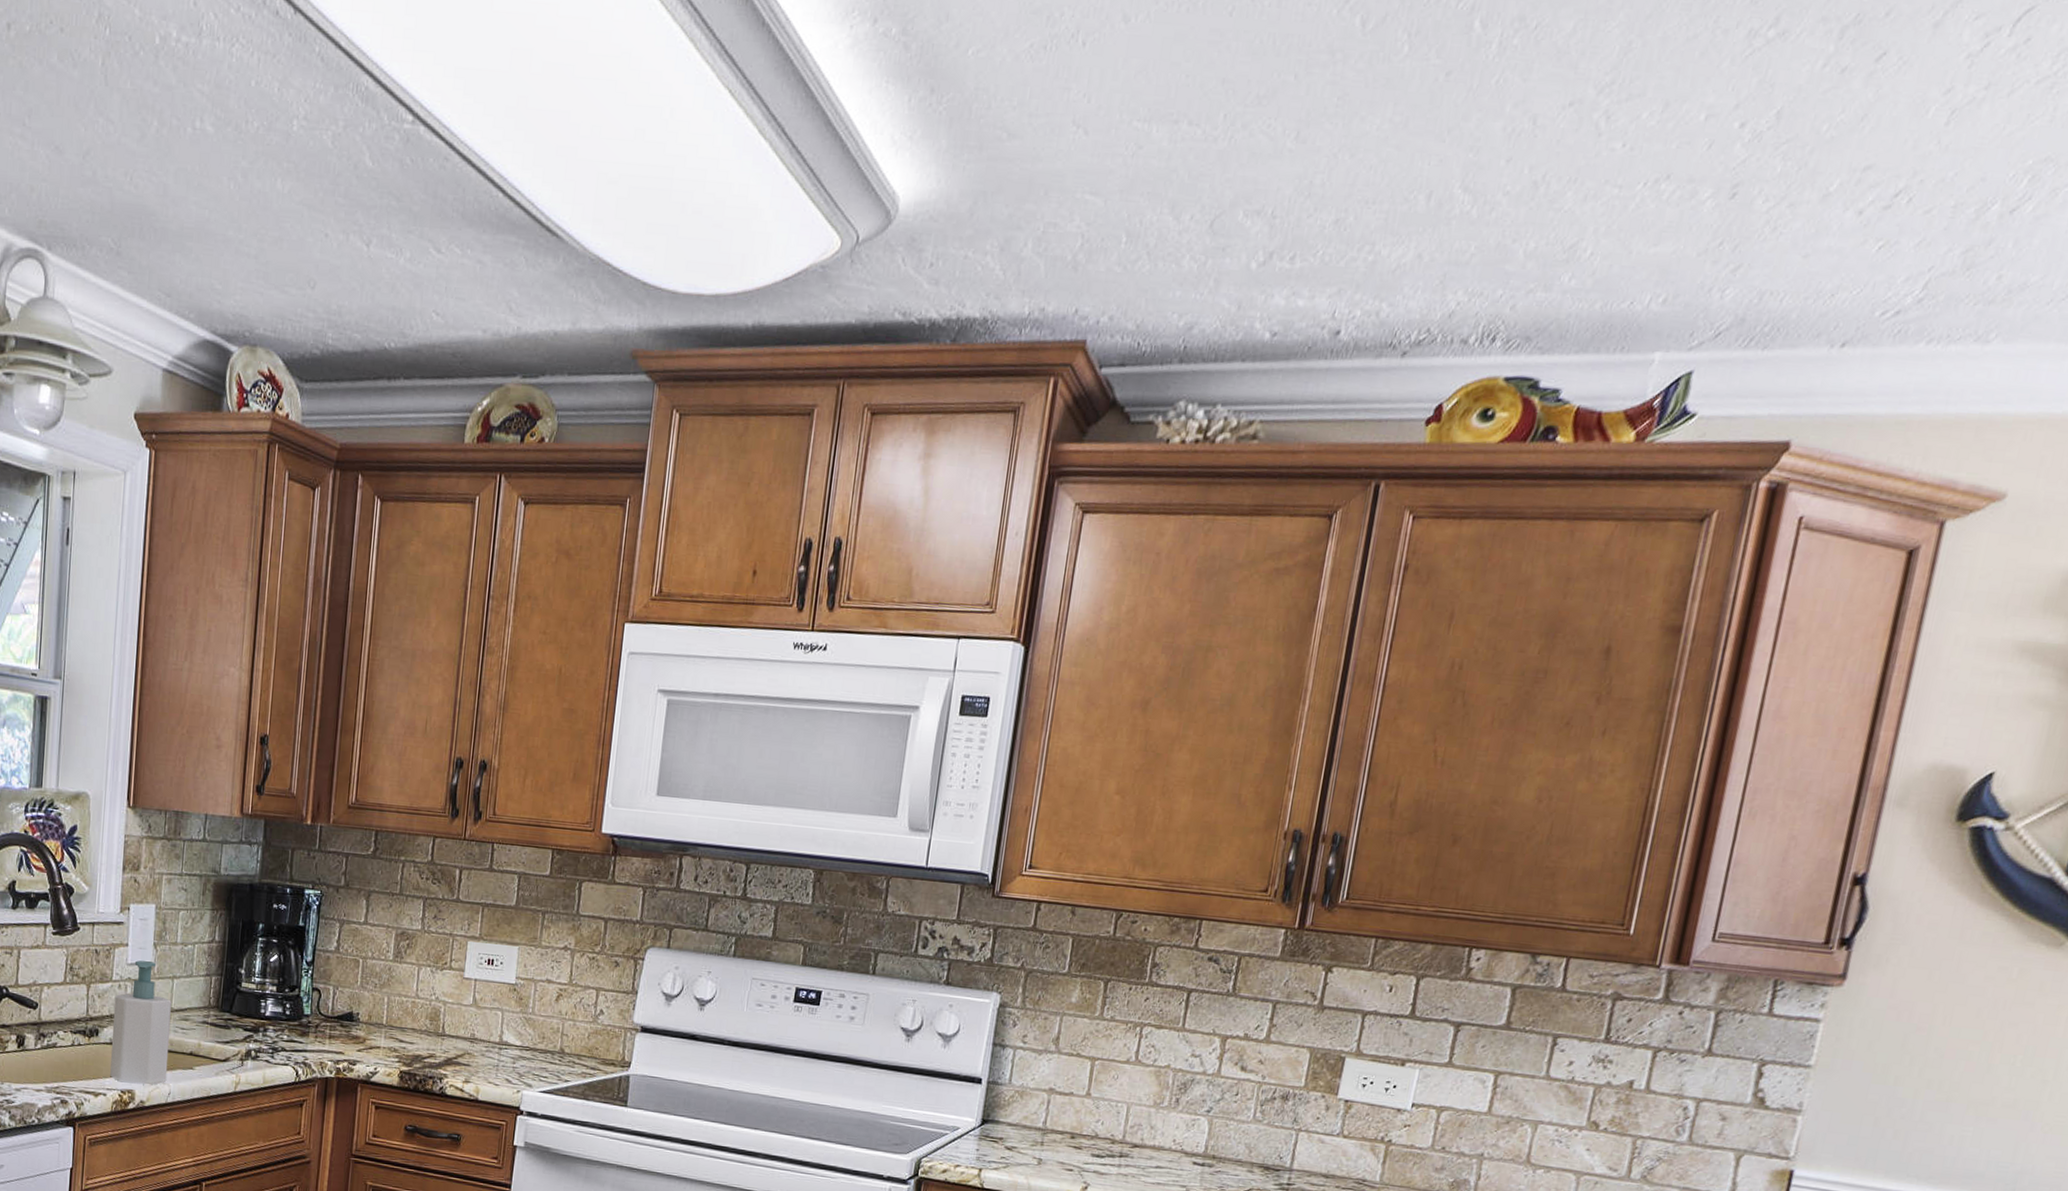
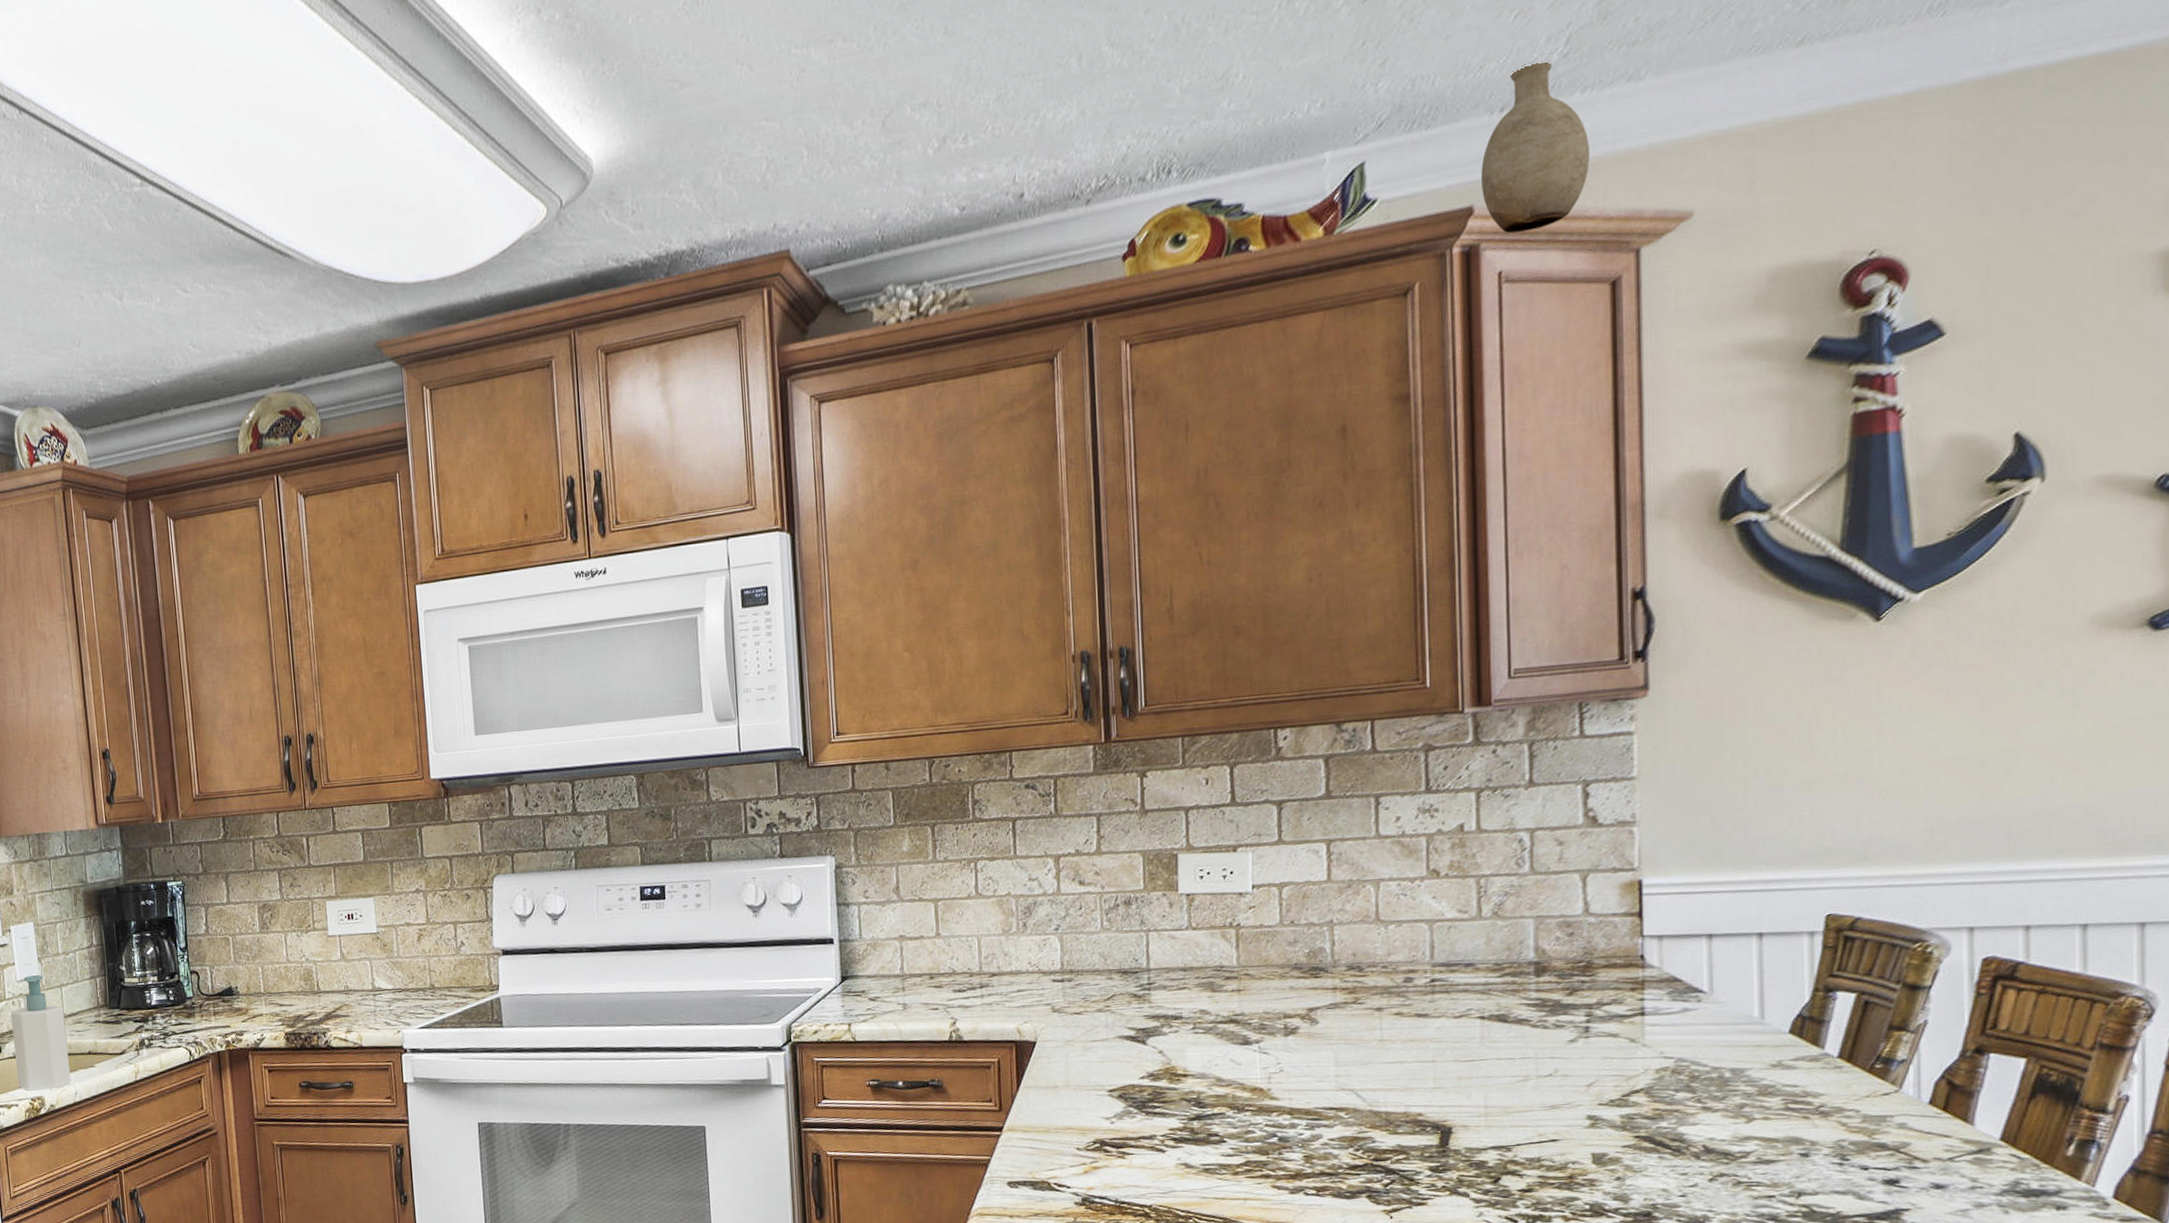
decorative vase: none [1802,301,1922,480] -> present [1481,60,1590,234]

